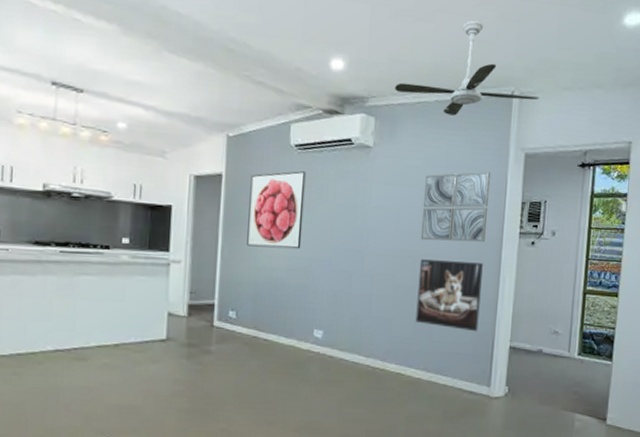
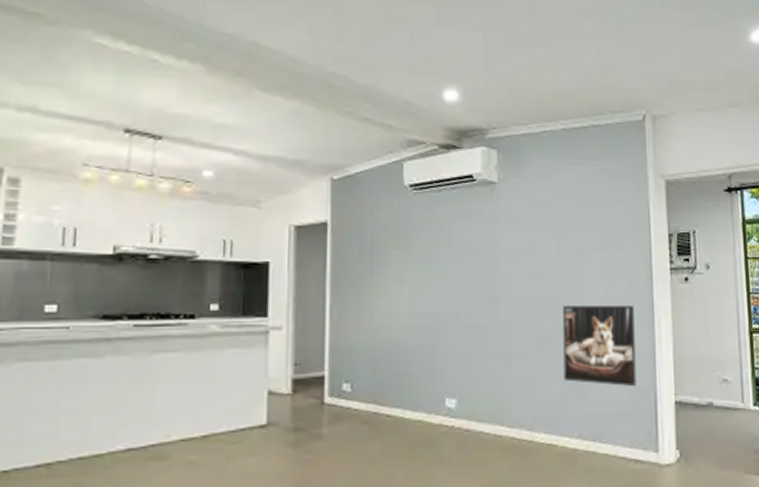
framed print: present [247,171,306,250] -> none [360,214,424,304]
ceiling fan: present [395,20,539,116] -> none [516,43,673,144]
wall art: present [420,171,491,242] -> none [559,203,633,284]

